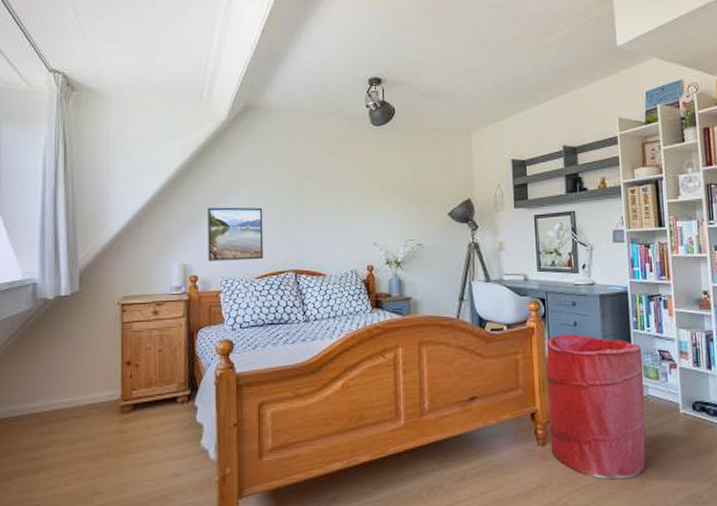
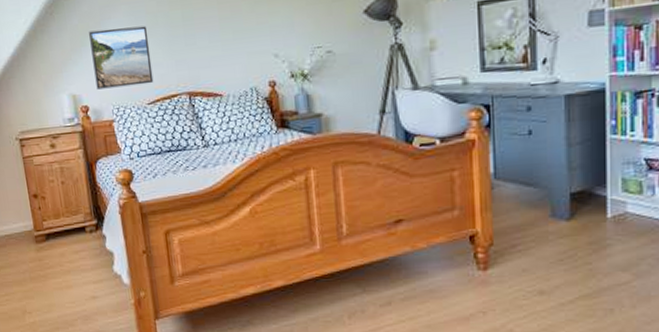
laundry hamper: present [546,334,646,480] -> none [490,144,621,306]

